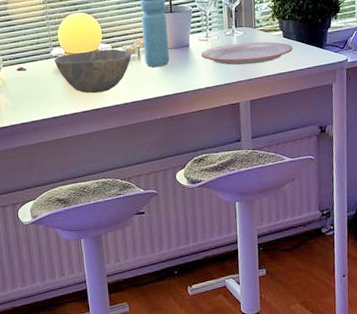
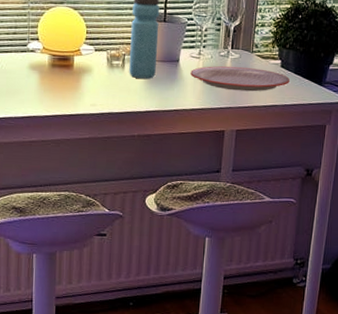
bowl: present [54,49,132,94] -> none [30,50,116,98]

